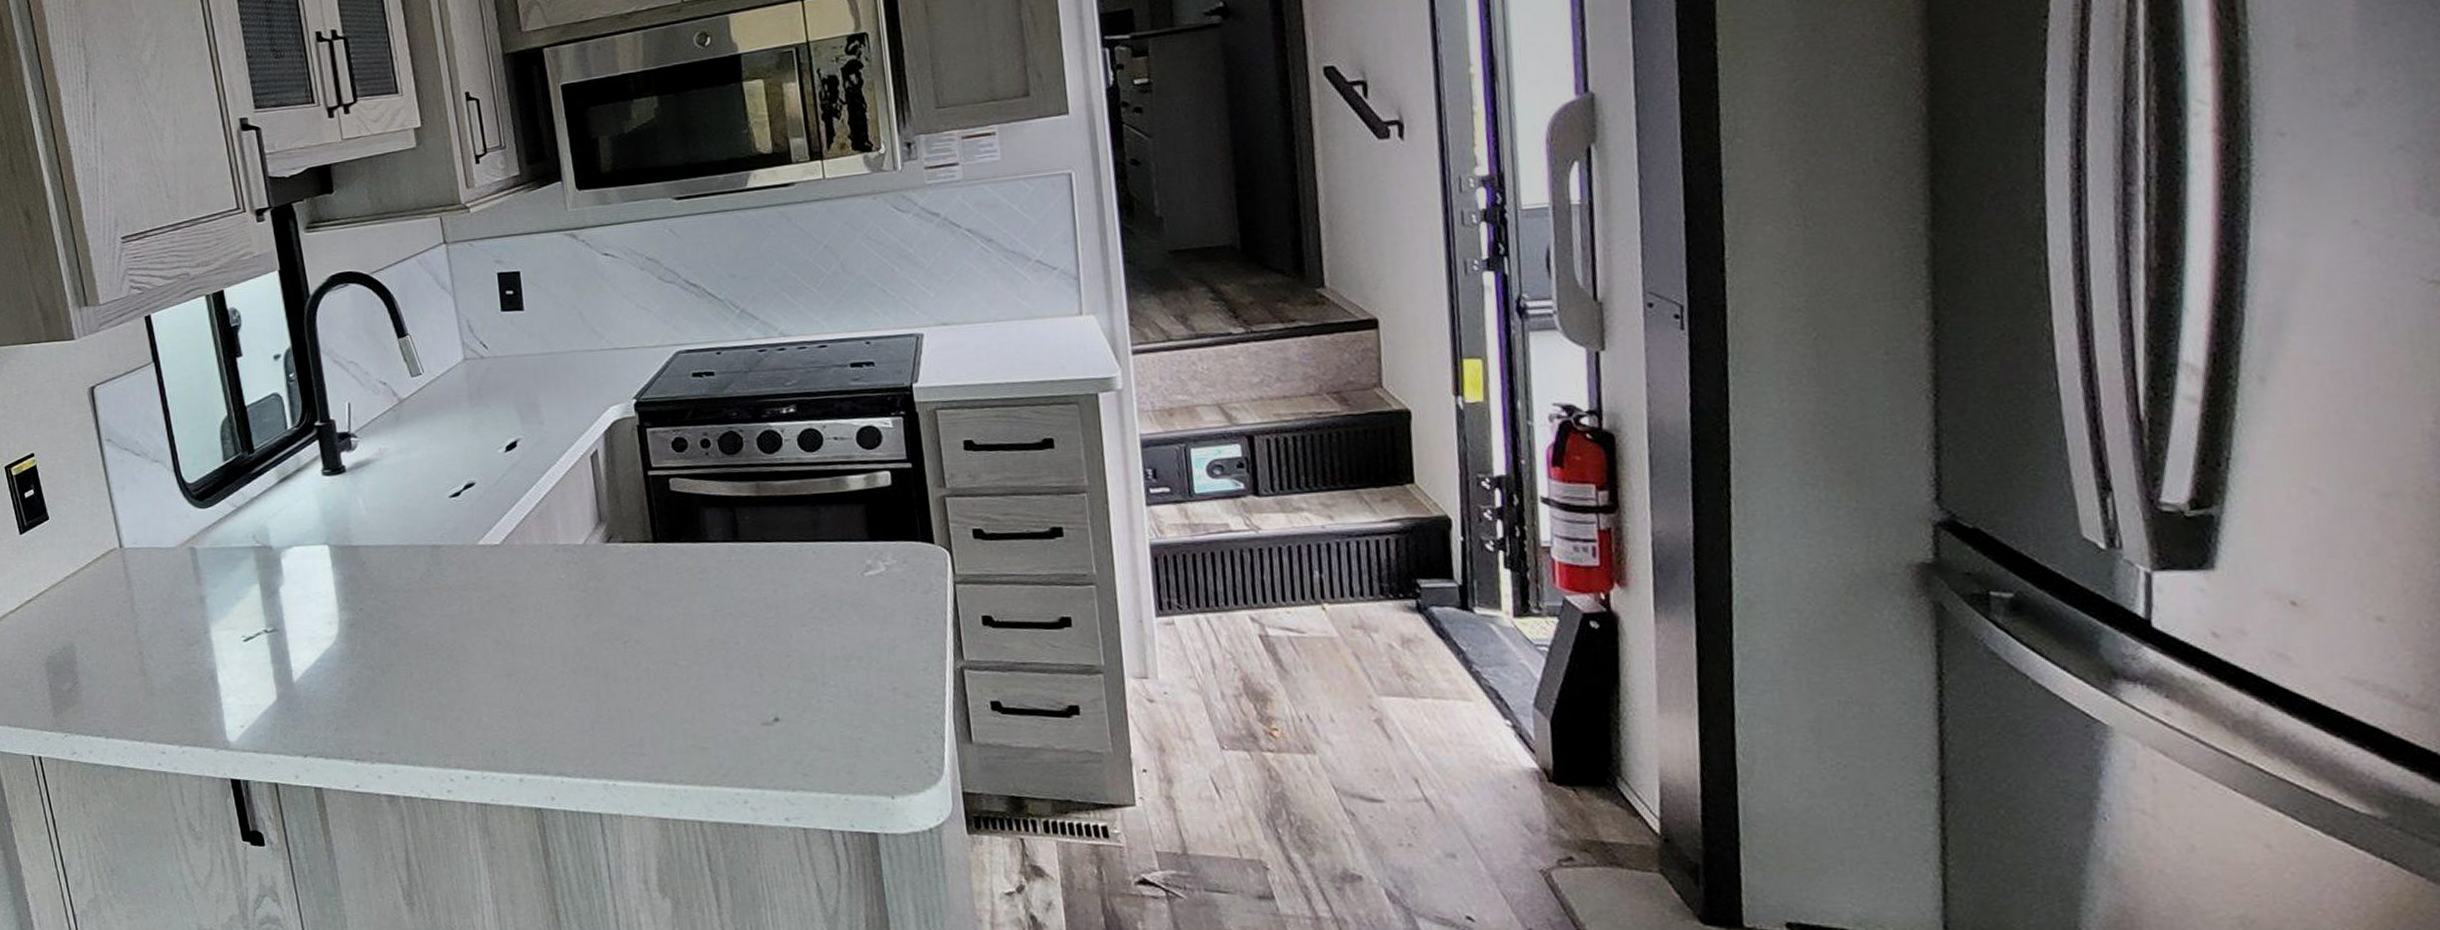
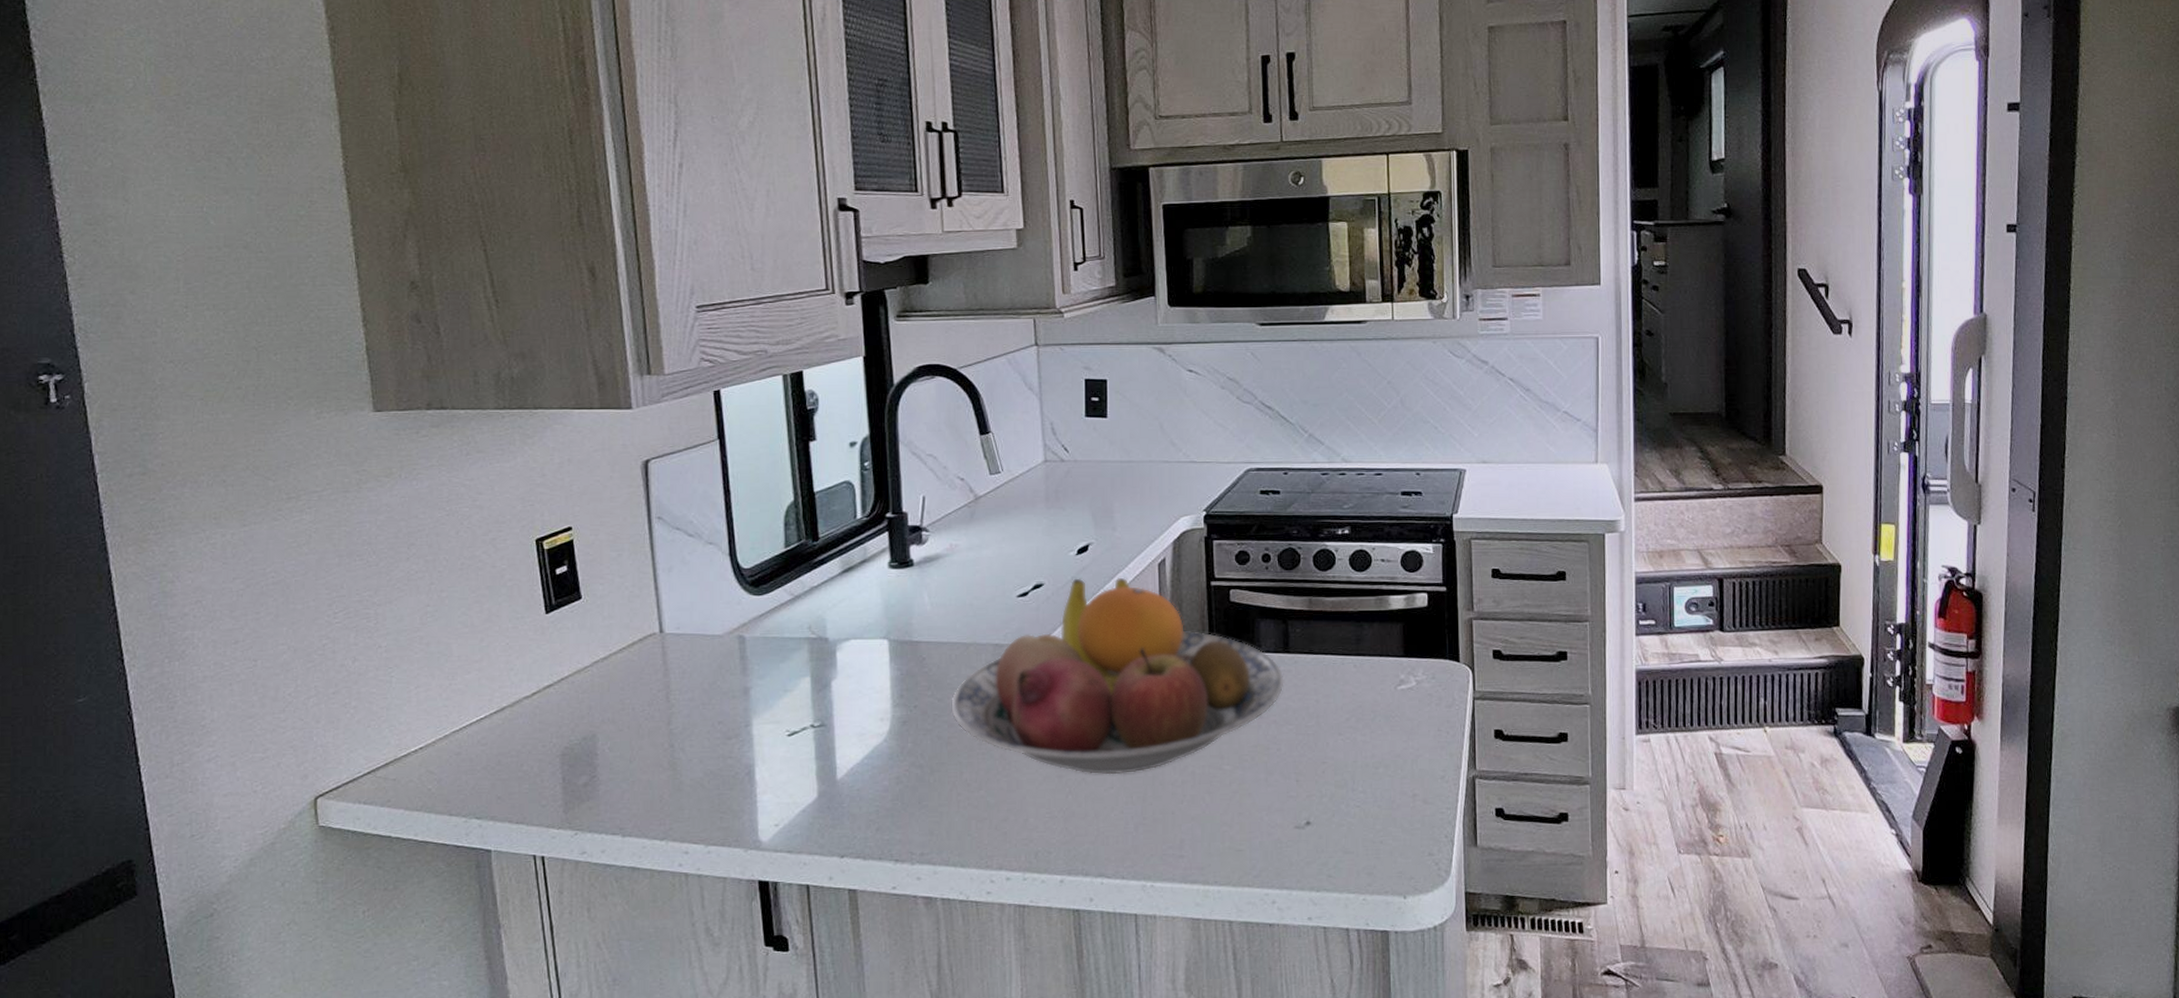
fruit bowl: none [394,471,737,672] -> present [951,577,1284,774]

